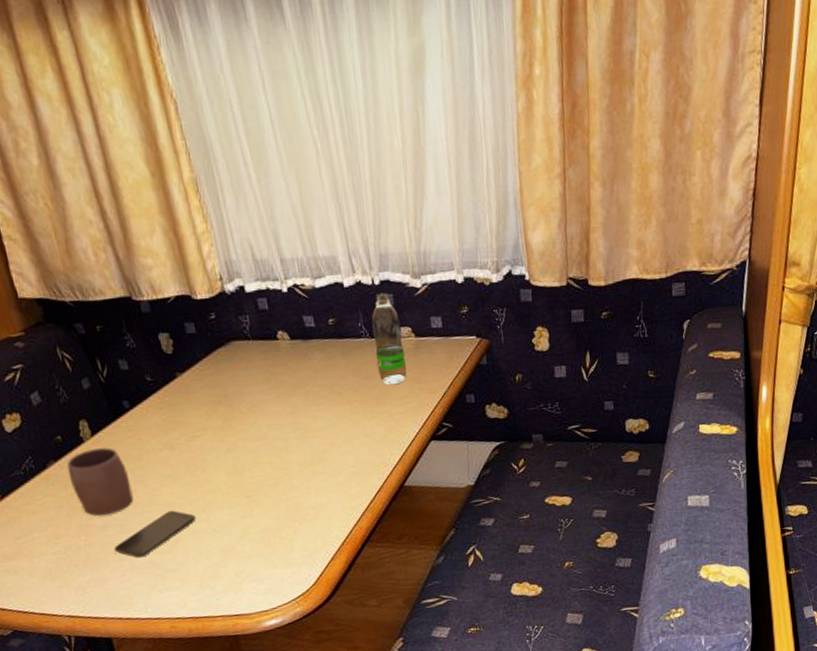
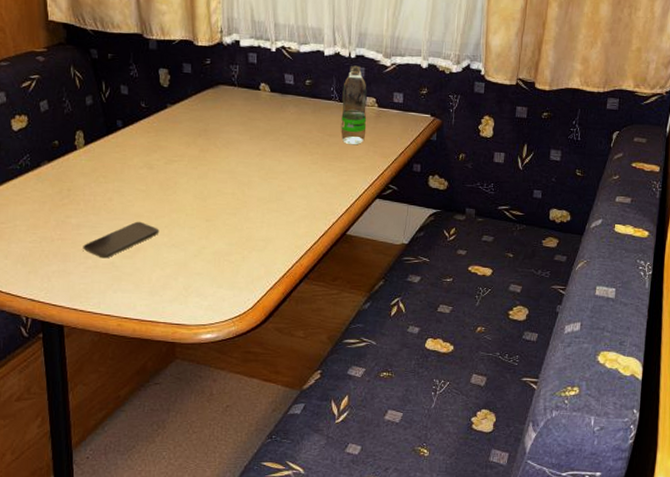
mug: present [66,447,134,516] -> none [57,157,109,215]

